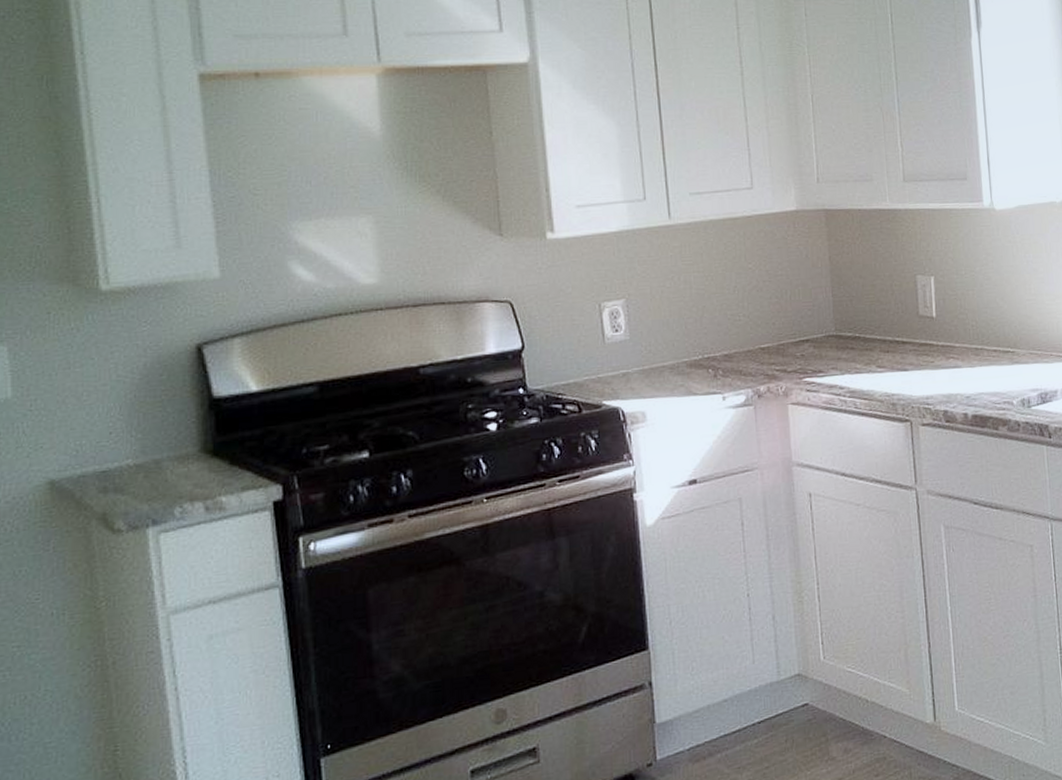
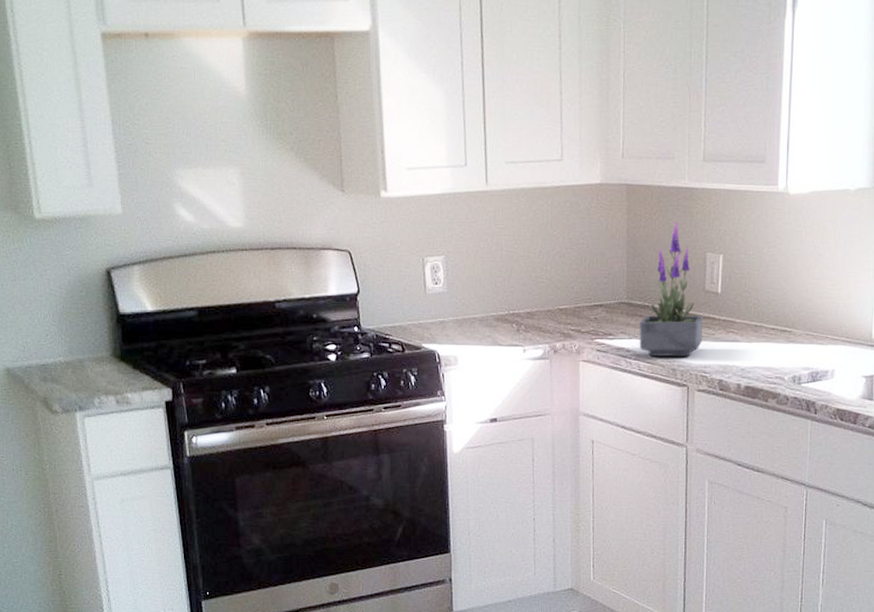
potted plant: none [851,245,921,392] -> present [639,222,703,356]

